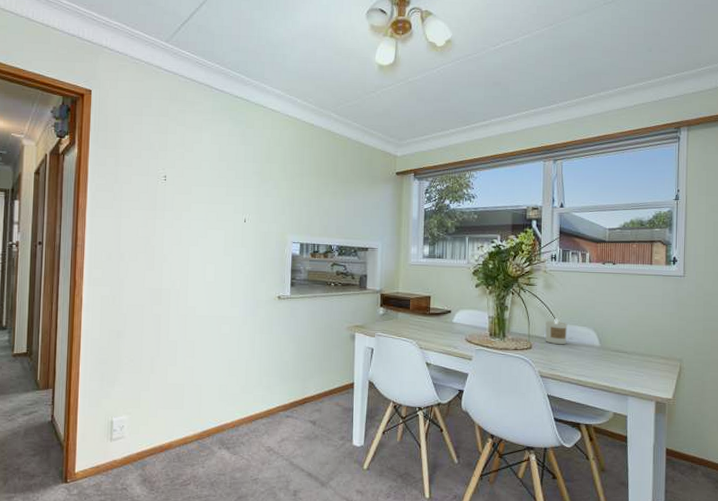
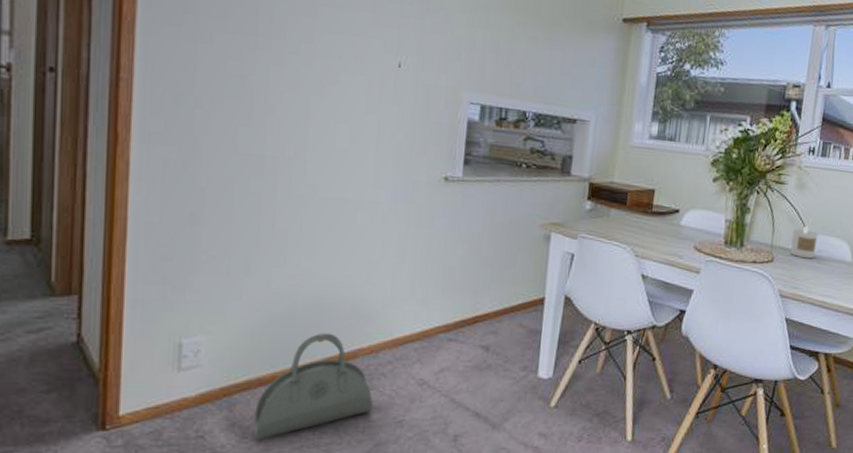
handbag: none [158,412,236,492] -> present [253,333,373,441]

